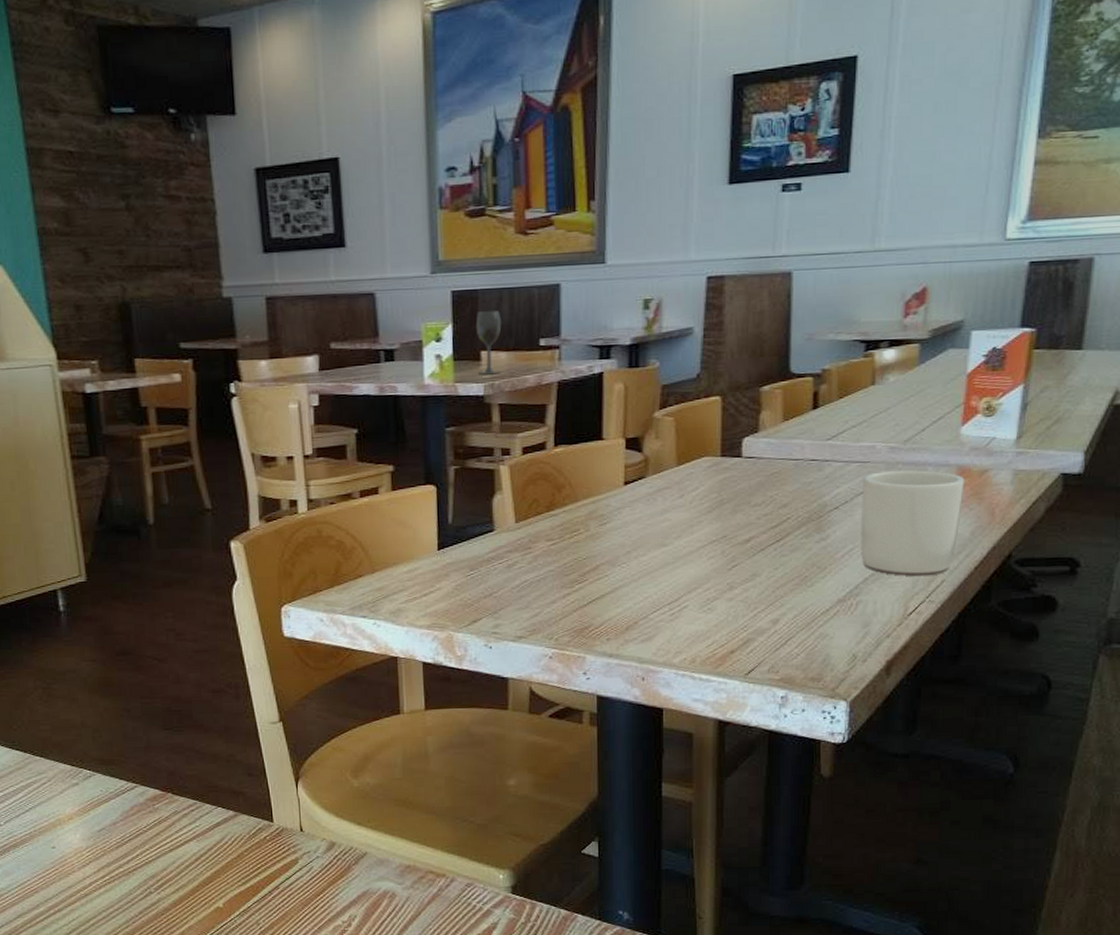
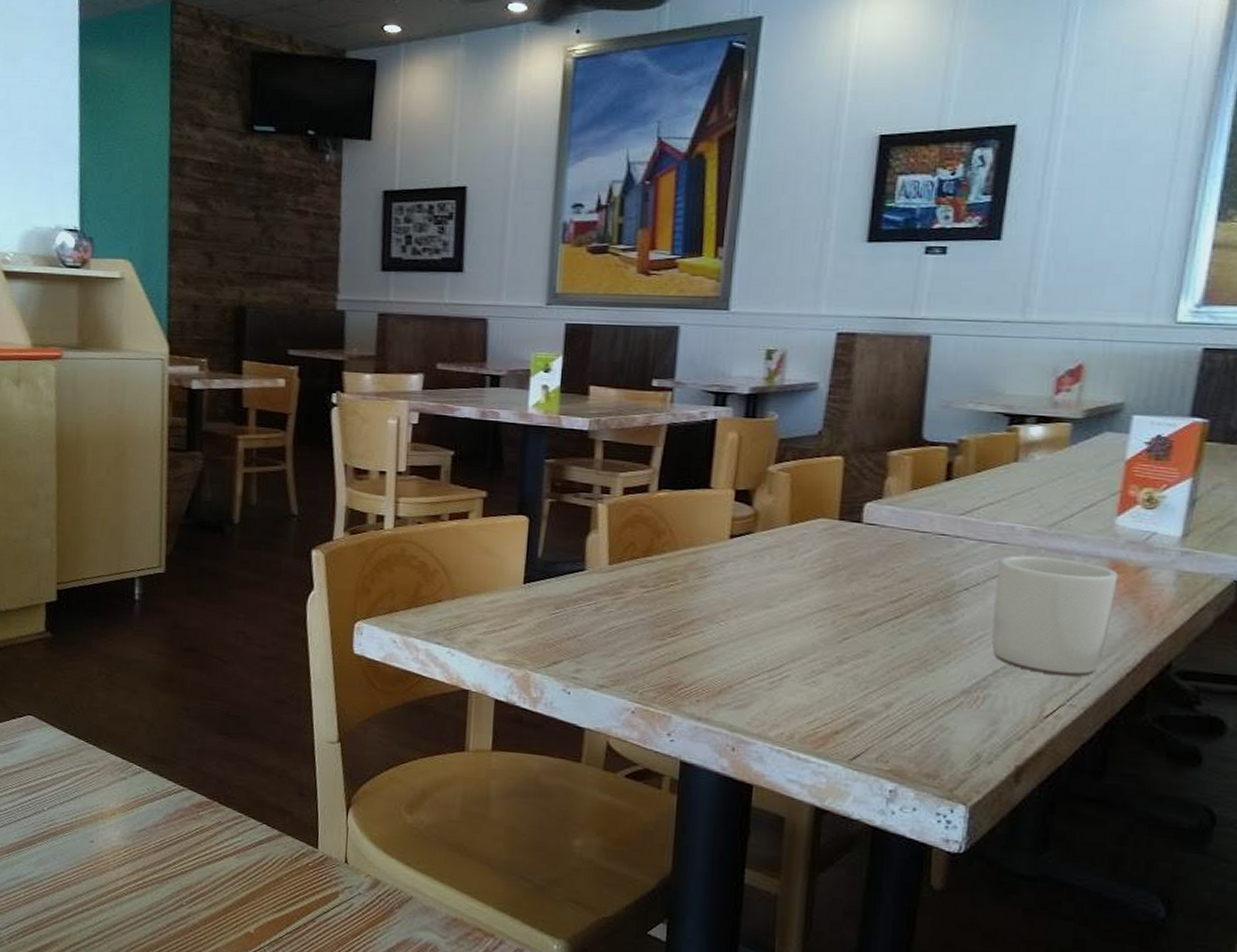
wine glass: present [475,311,502,375] -> none [584,346,614,411]

